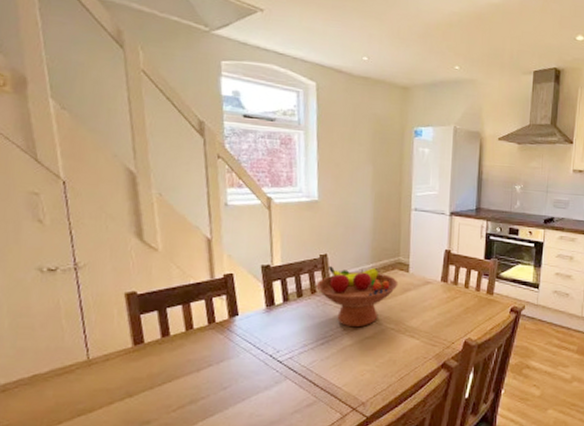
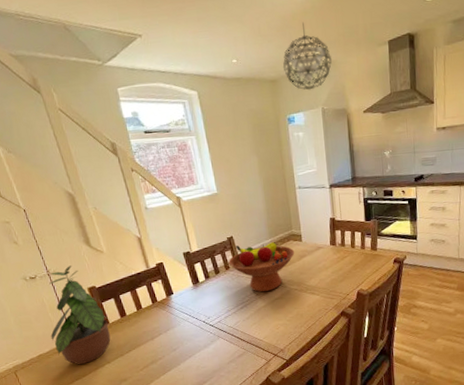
potted plant: none [56,261,146,395] -> present [49,265,111,365]
pendant light: none [419,34,472,106] -> present [283,22,332,90]

